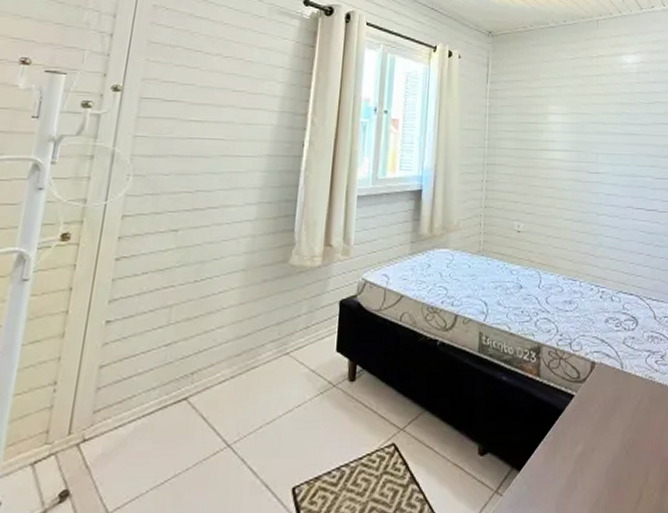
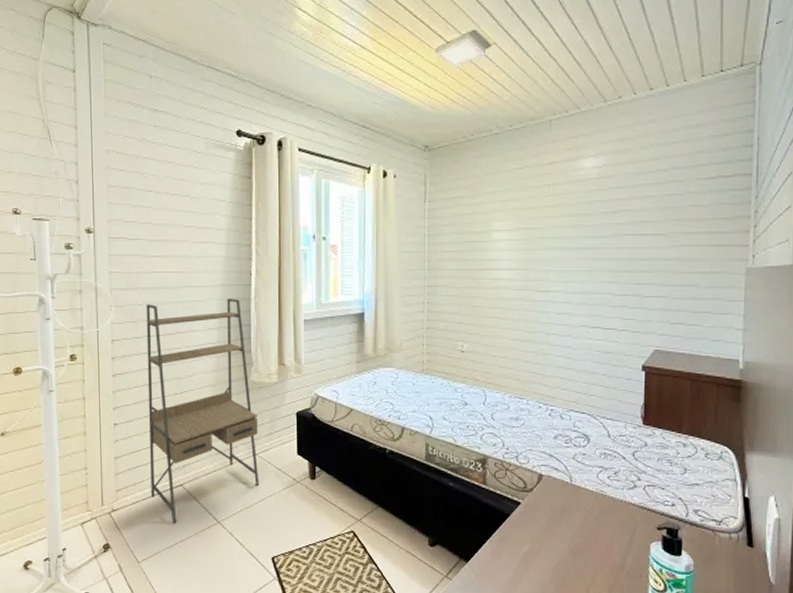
shelving unit: none [142,170,294,454] -> present [146,298,260,524]

